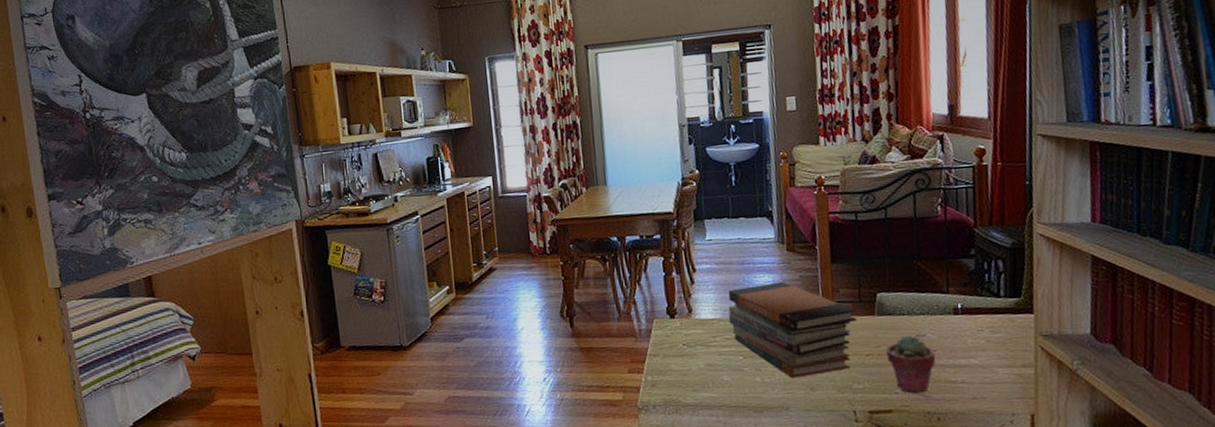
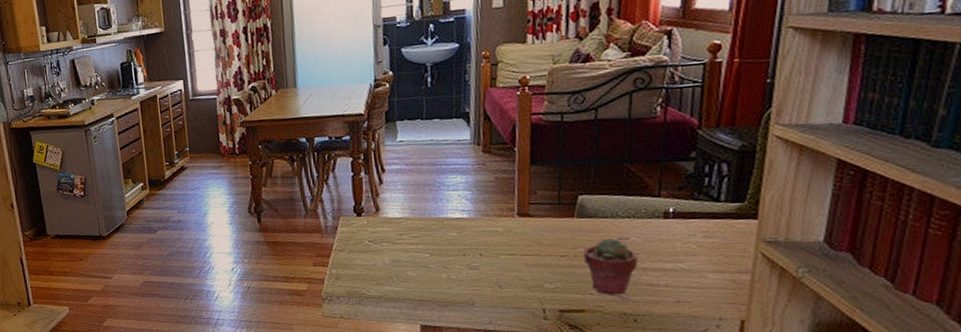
book stack: present [728,281,857,379] -> none [416,183,555,276]

